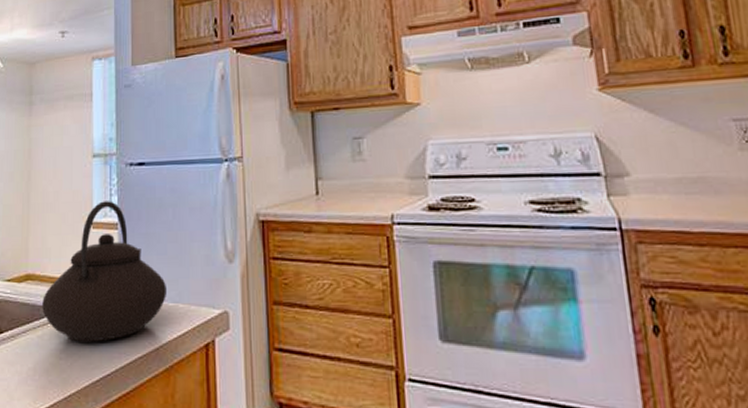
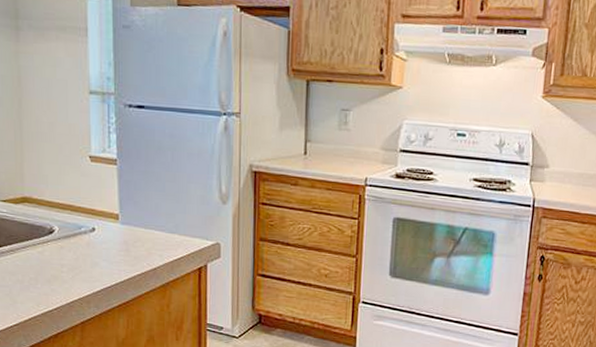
teapot: present [42,201,168,342] -> none [41,137,165,260]

